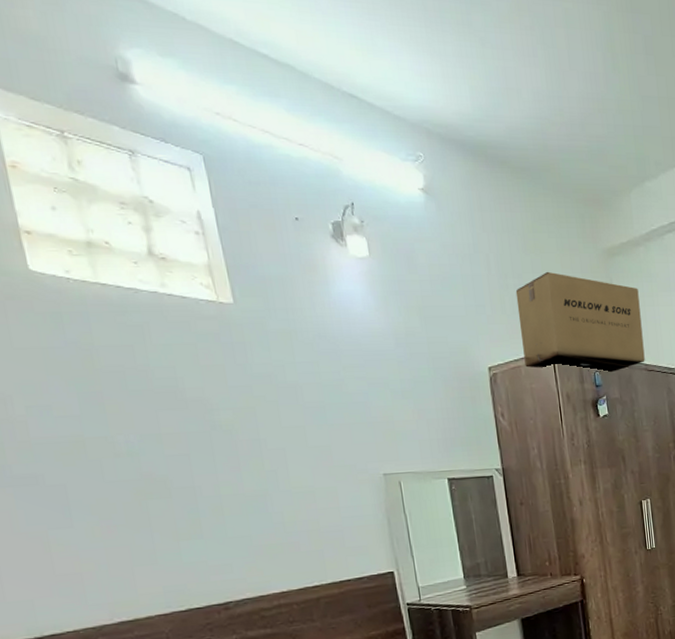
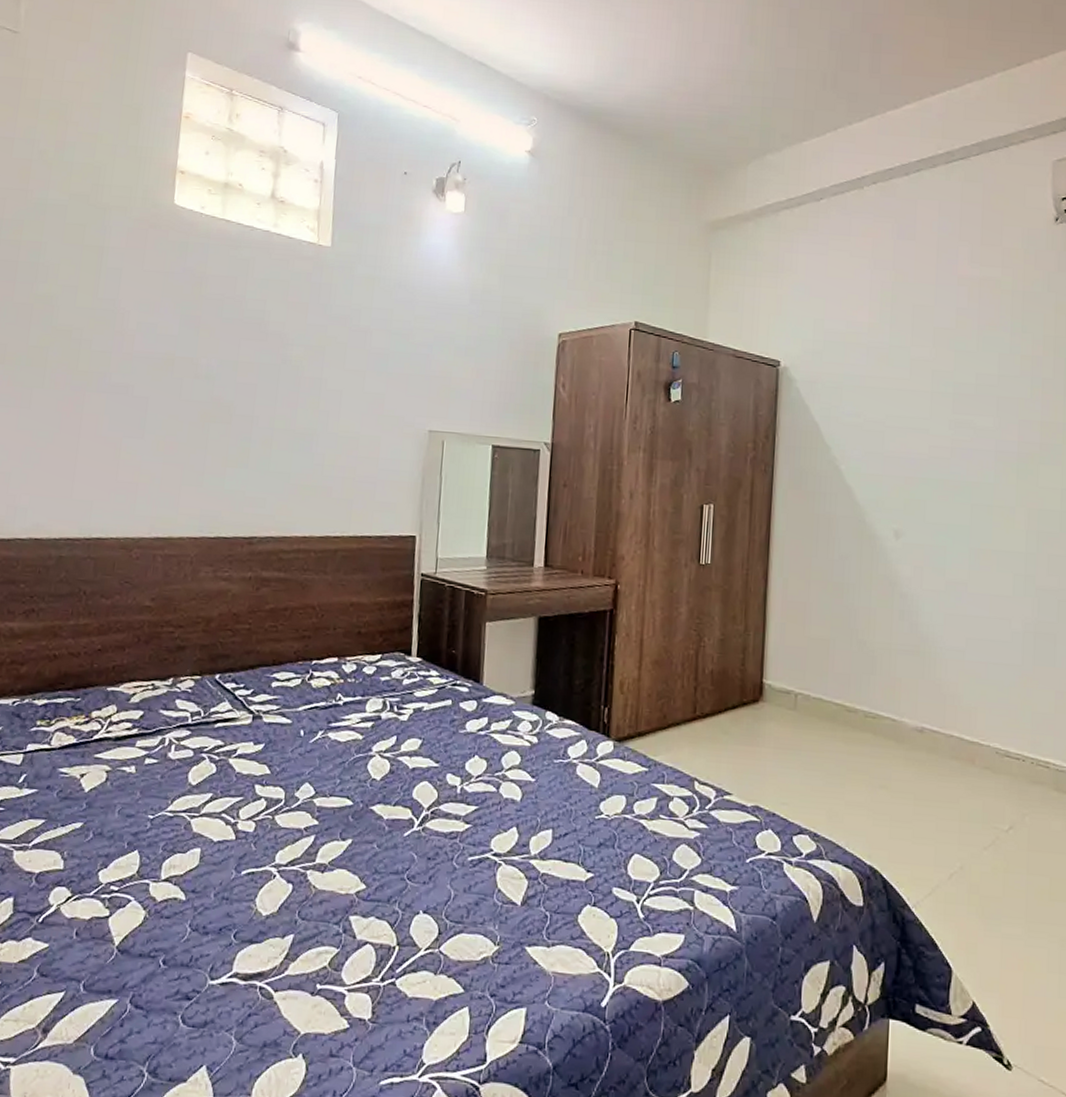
box: present [515,271,645,373] -> none [598,240,739,355]

